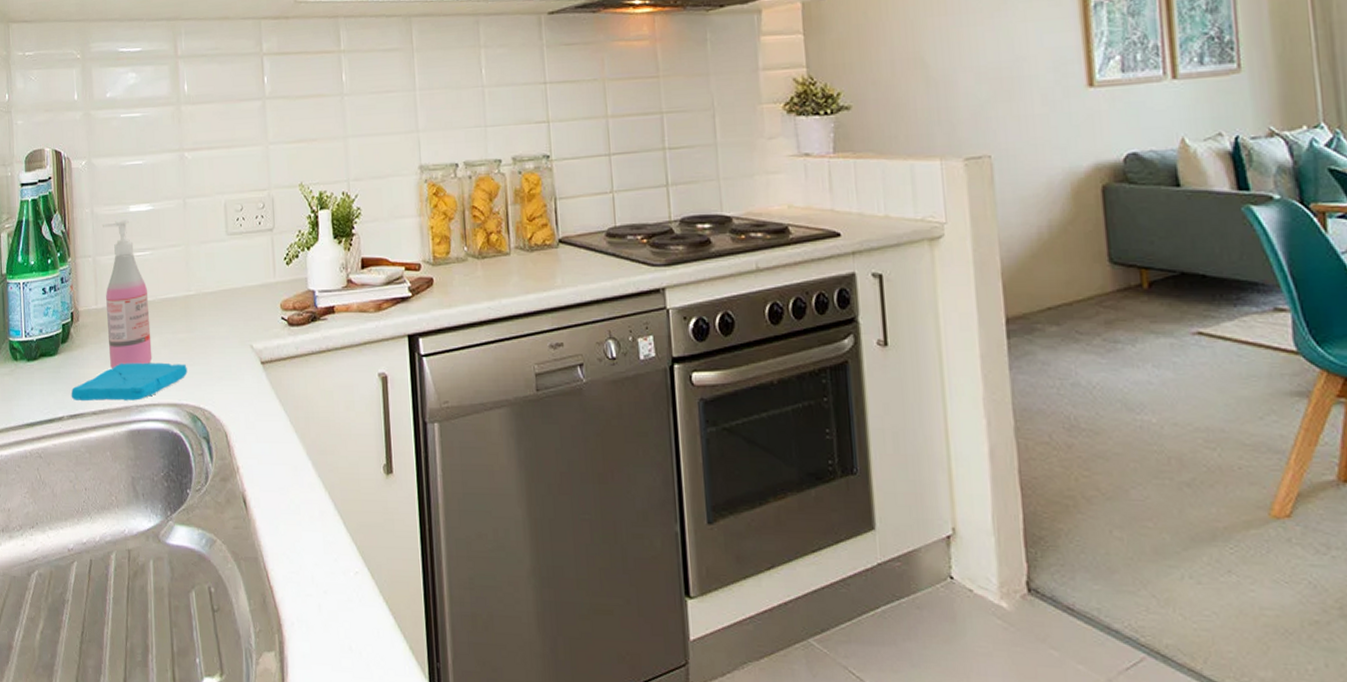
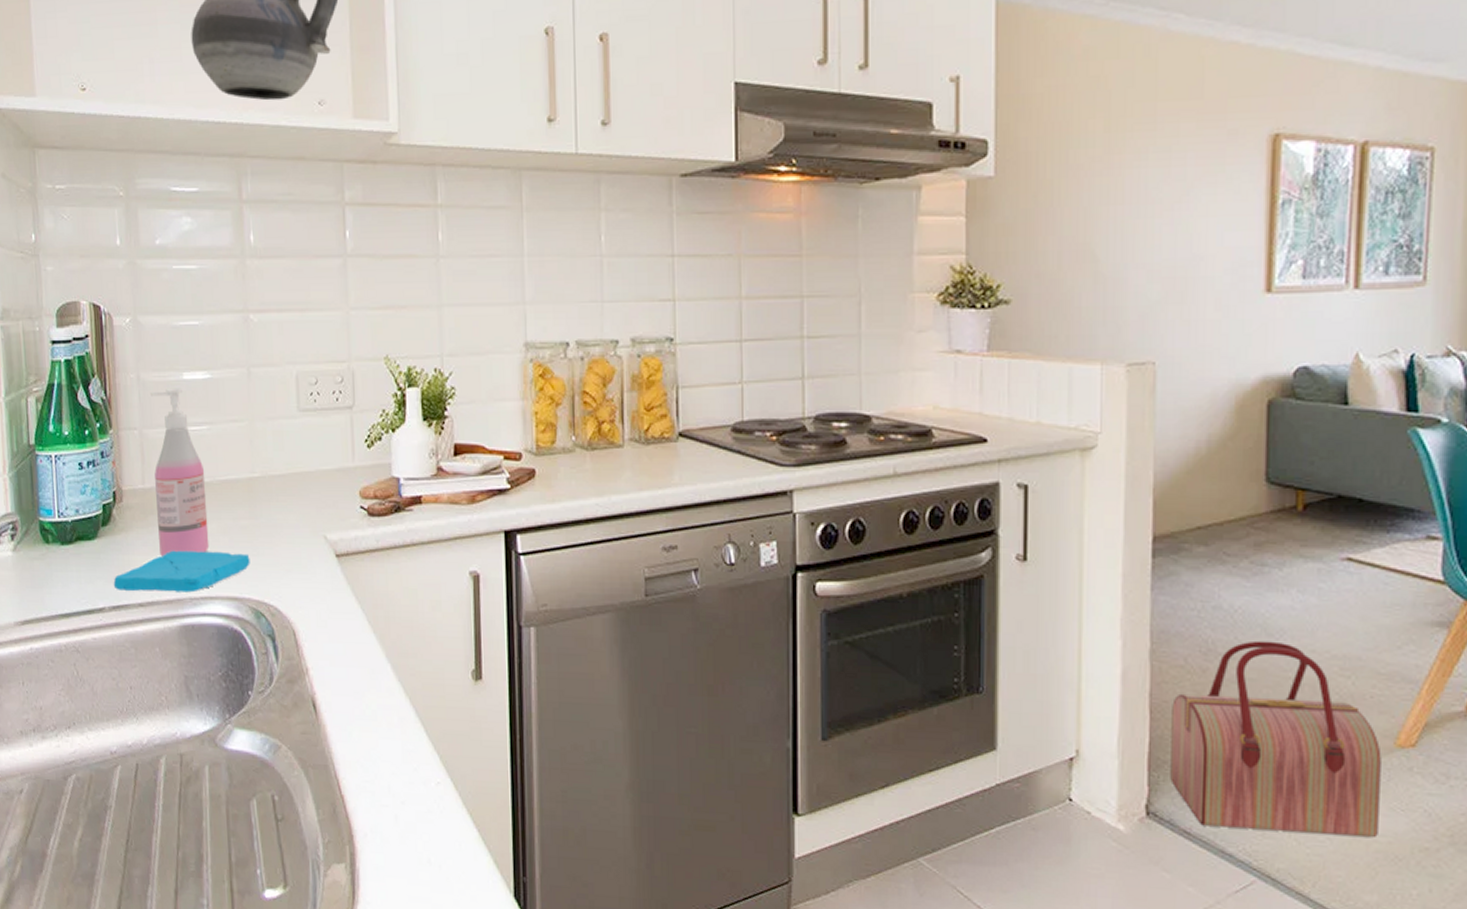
handbag: none [1042,415,1265,610] -> present [1170,640,1382,837]

